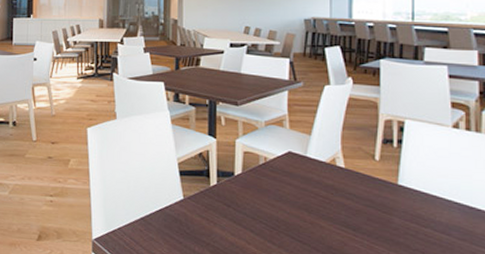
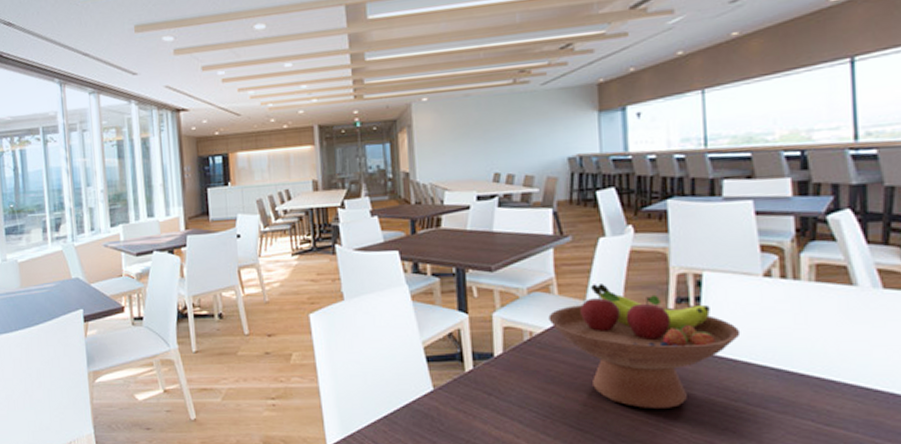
fruit bowl: none [280,122,432,230] -> present [548,284,741,410]

